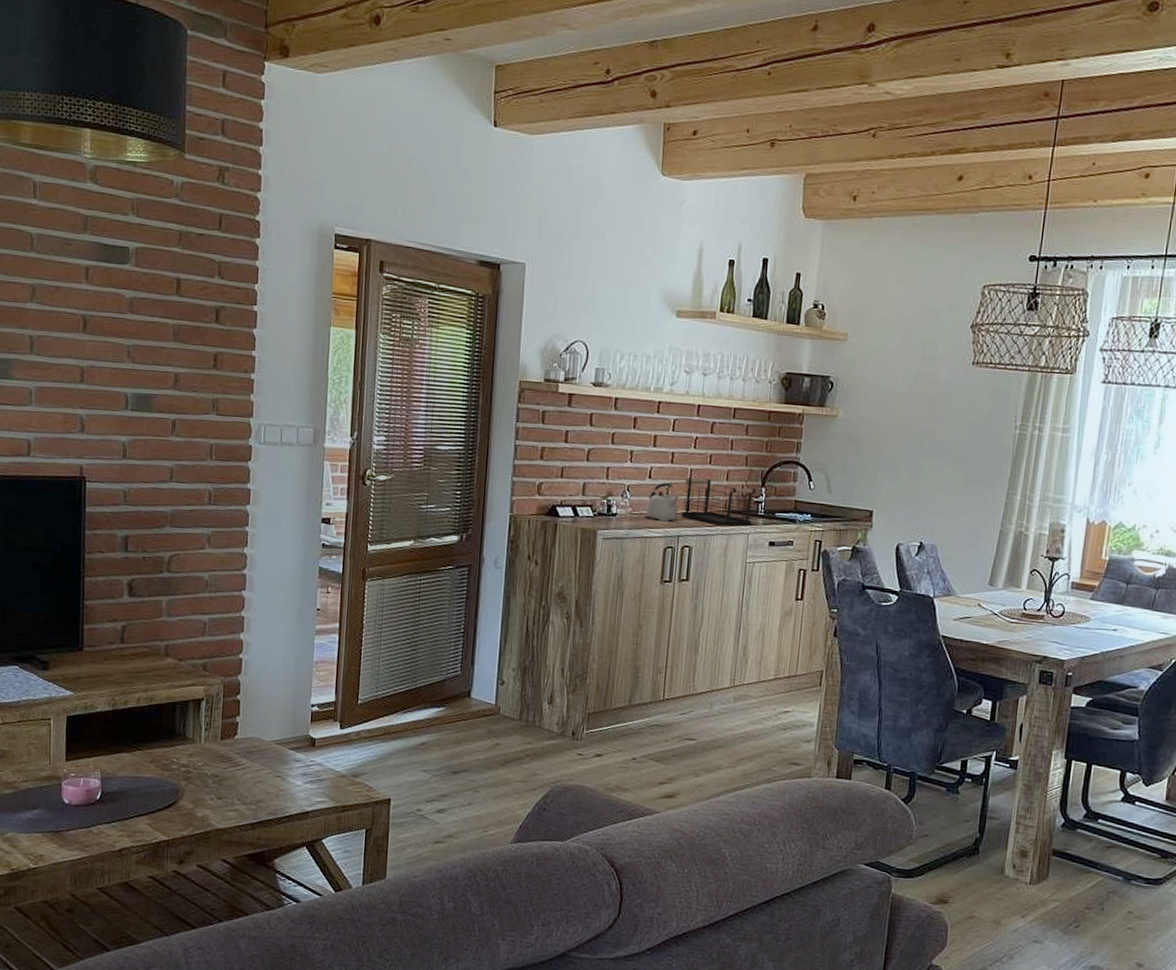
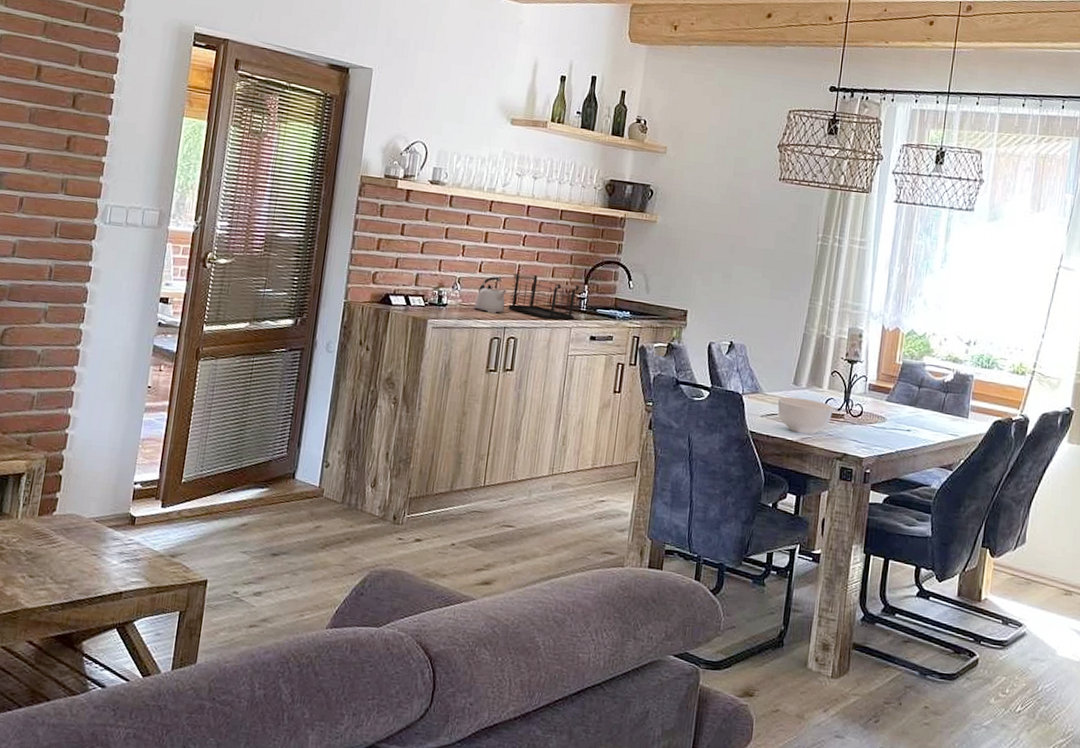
bowl: none [971,598,1034,638] -> present [777,396,834,435]

